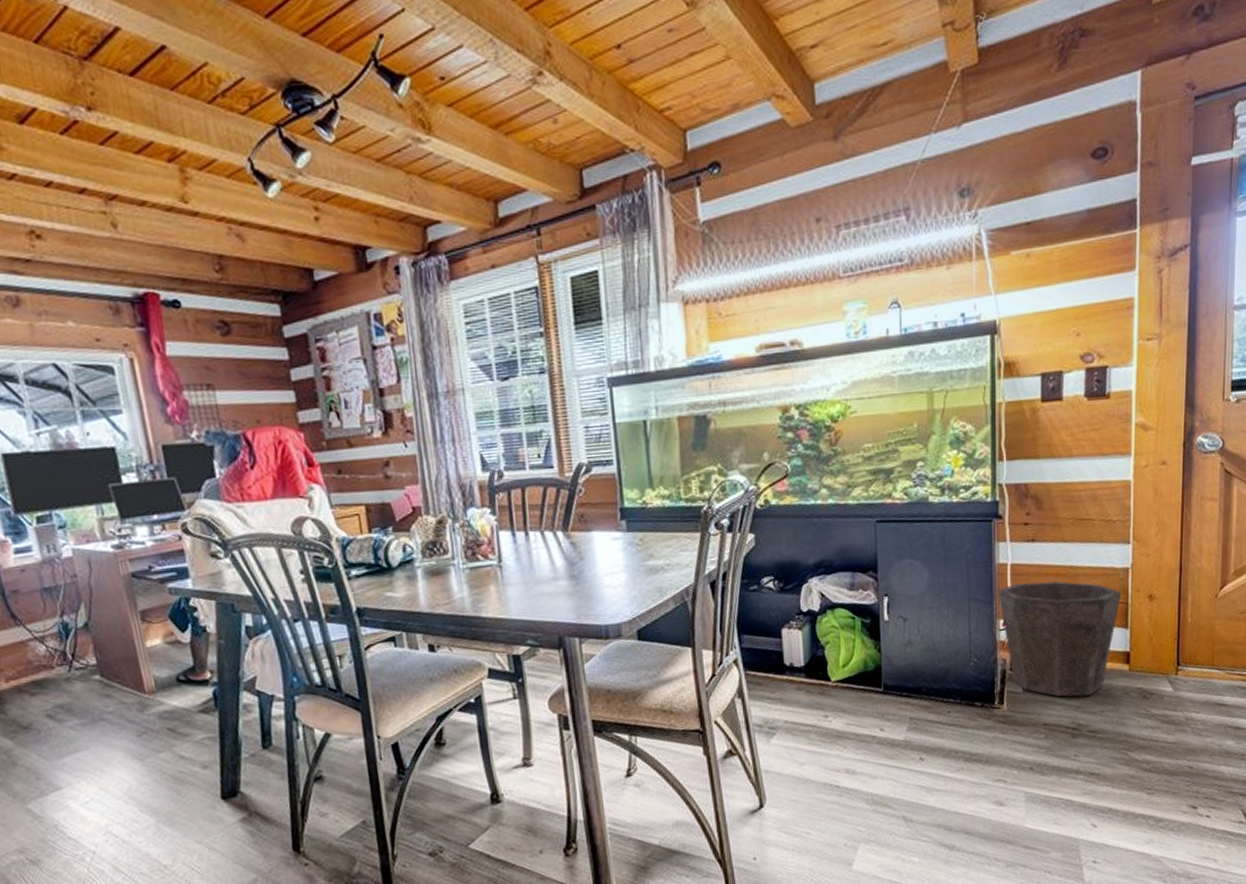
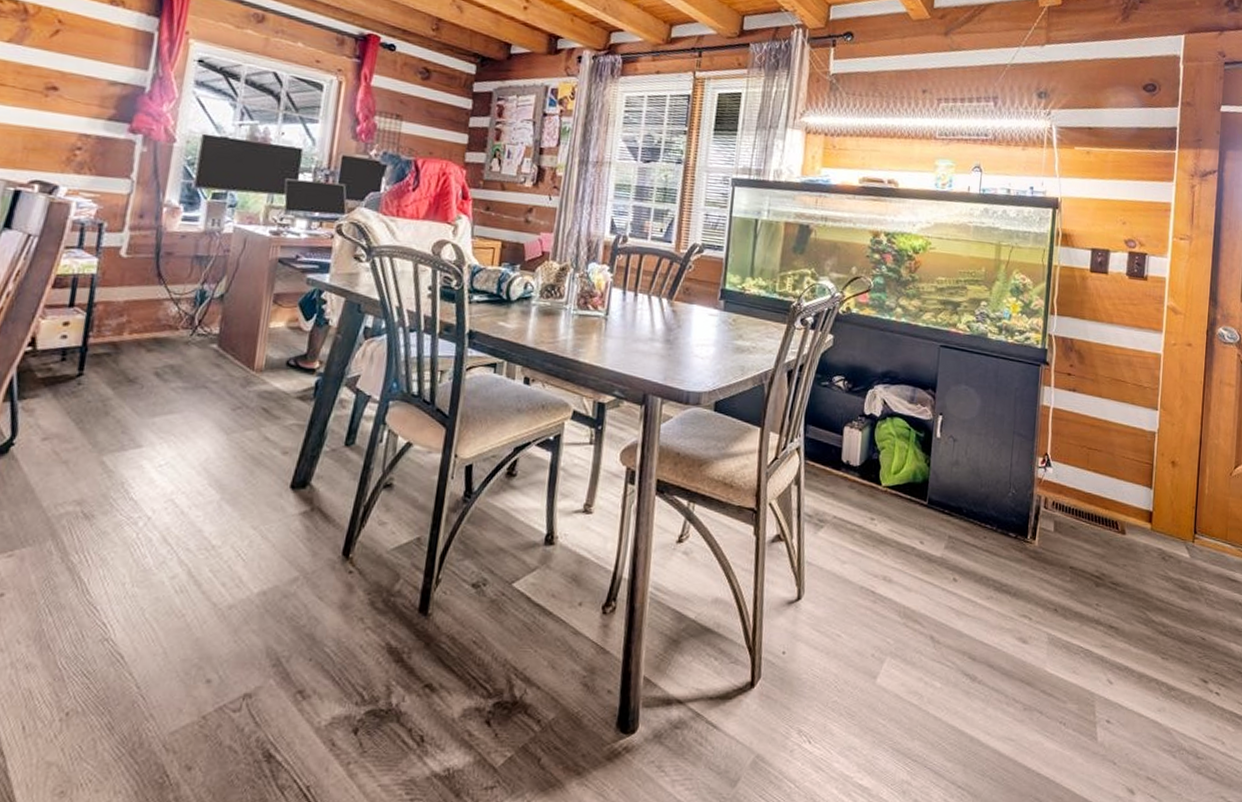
waste bin: present [998,581,1122,697] -> none [1039,426,1148,547]

